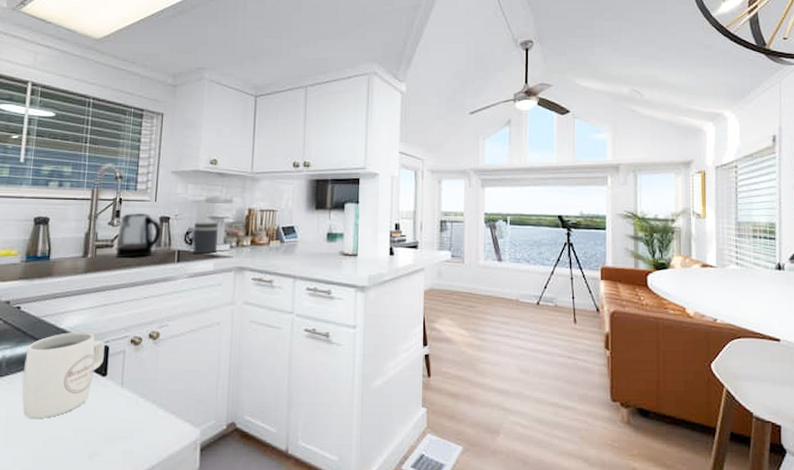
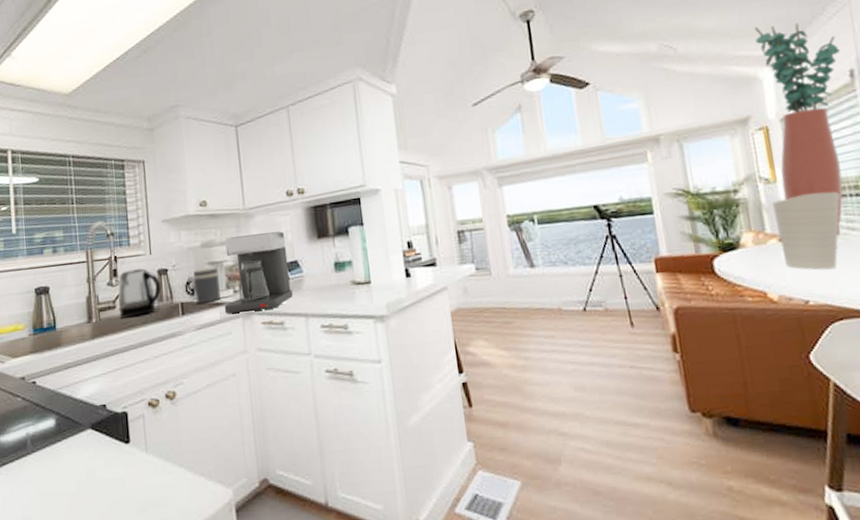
mug: present [21,332,105,418] -> none [48,399,125,494]
coffee maker: none [218,197,286,267] -> present [224,231,293,314]
cup: none [700,231,752,296] -> present [772,191,840,271]
vase: none [705,88,768,269] -> present [754,23,843,236]

